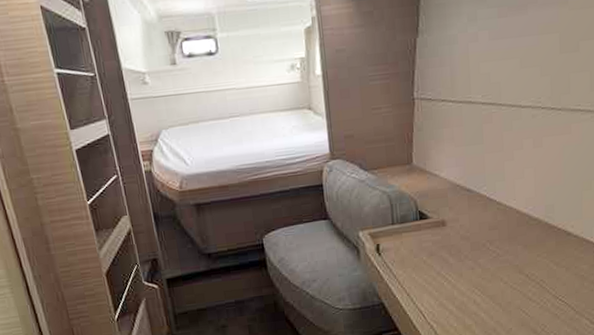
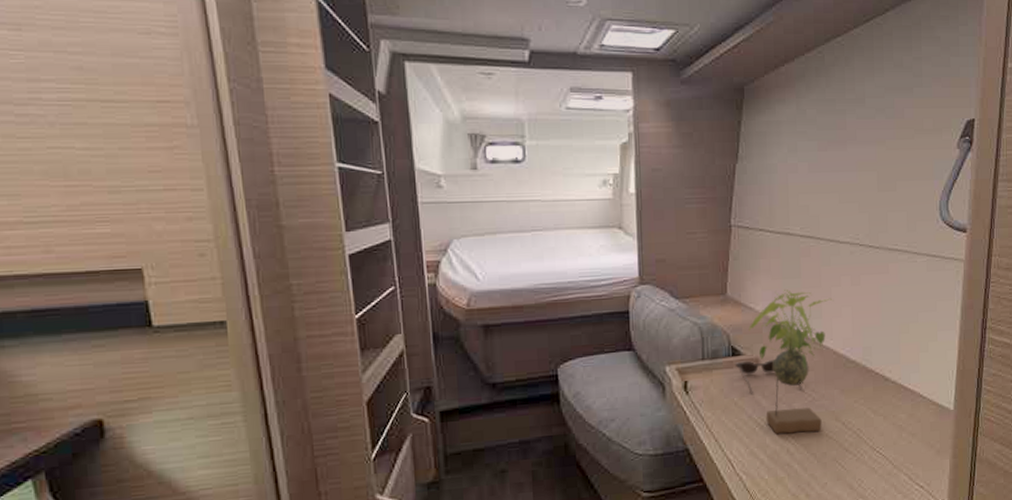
sunglasses: none [422,220,487,253] -> present [734,359,802,394]
plant: none [434,155,515,288] -> present [748,288,833,435]

